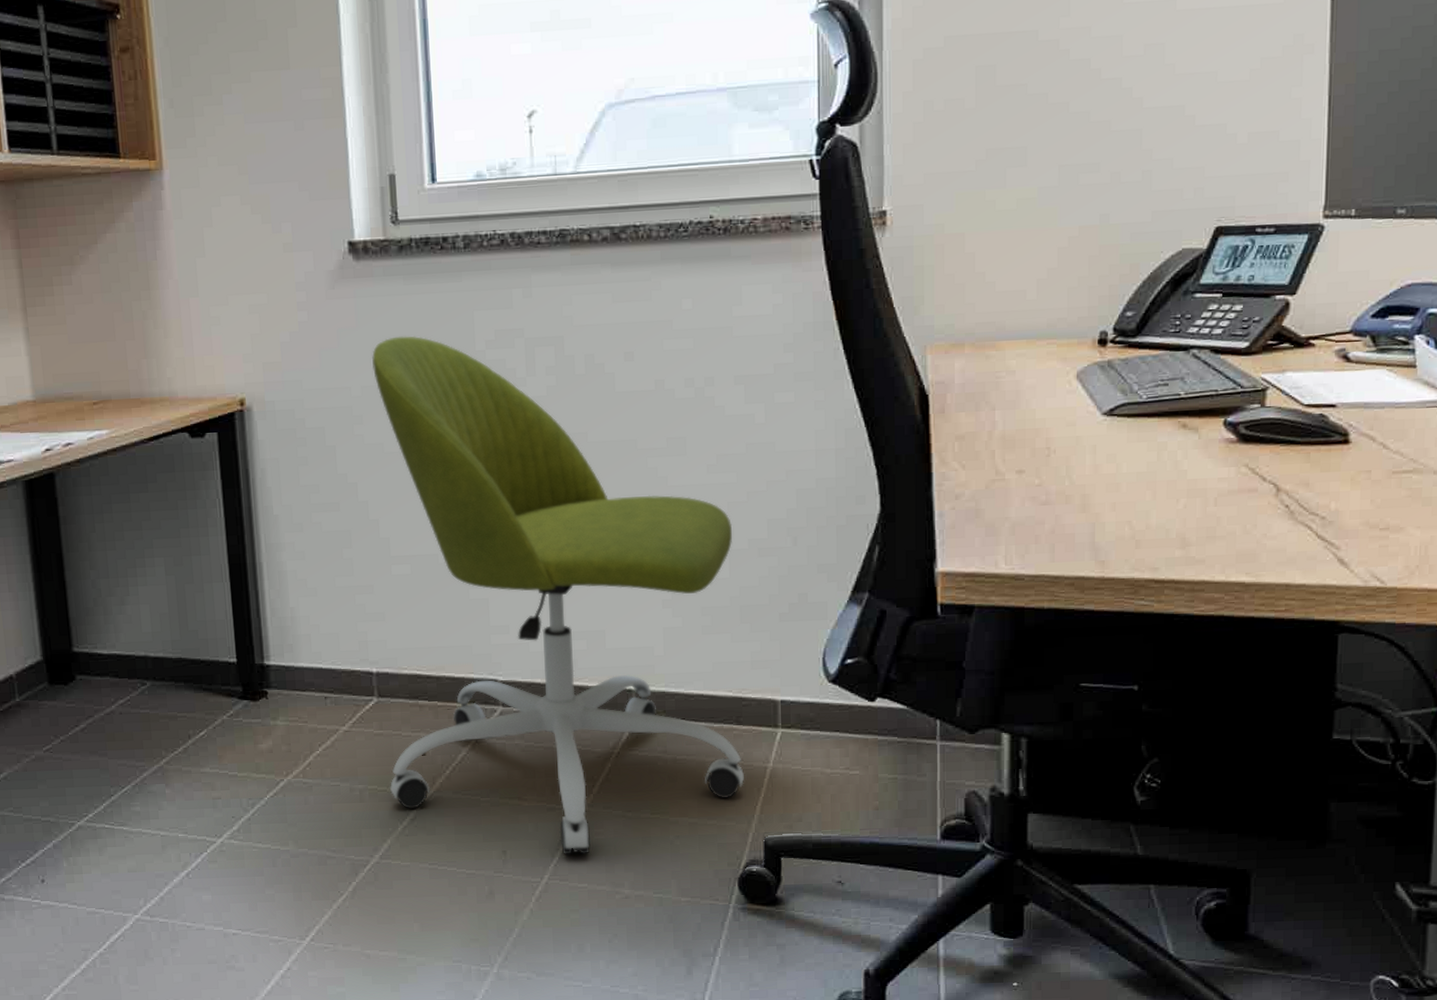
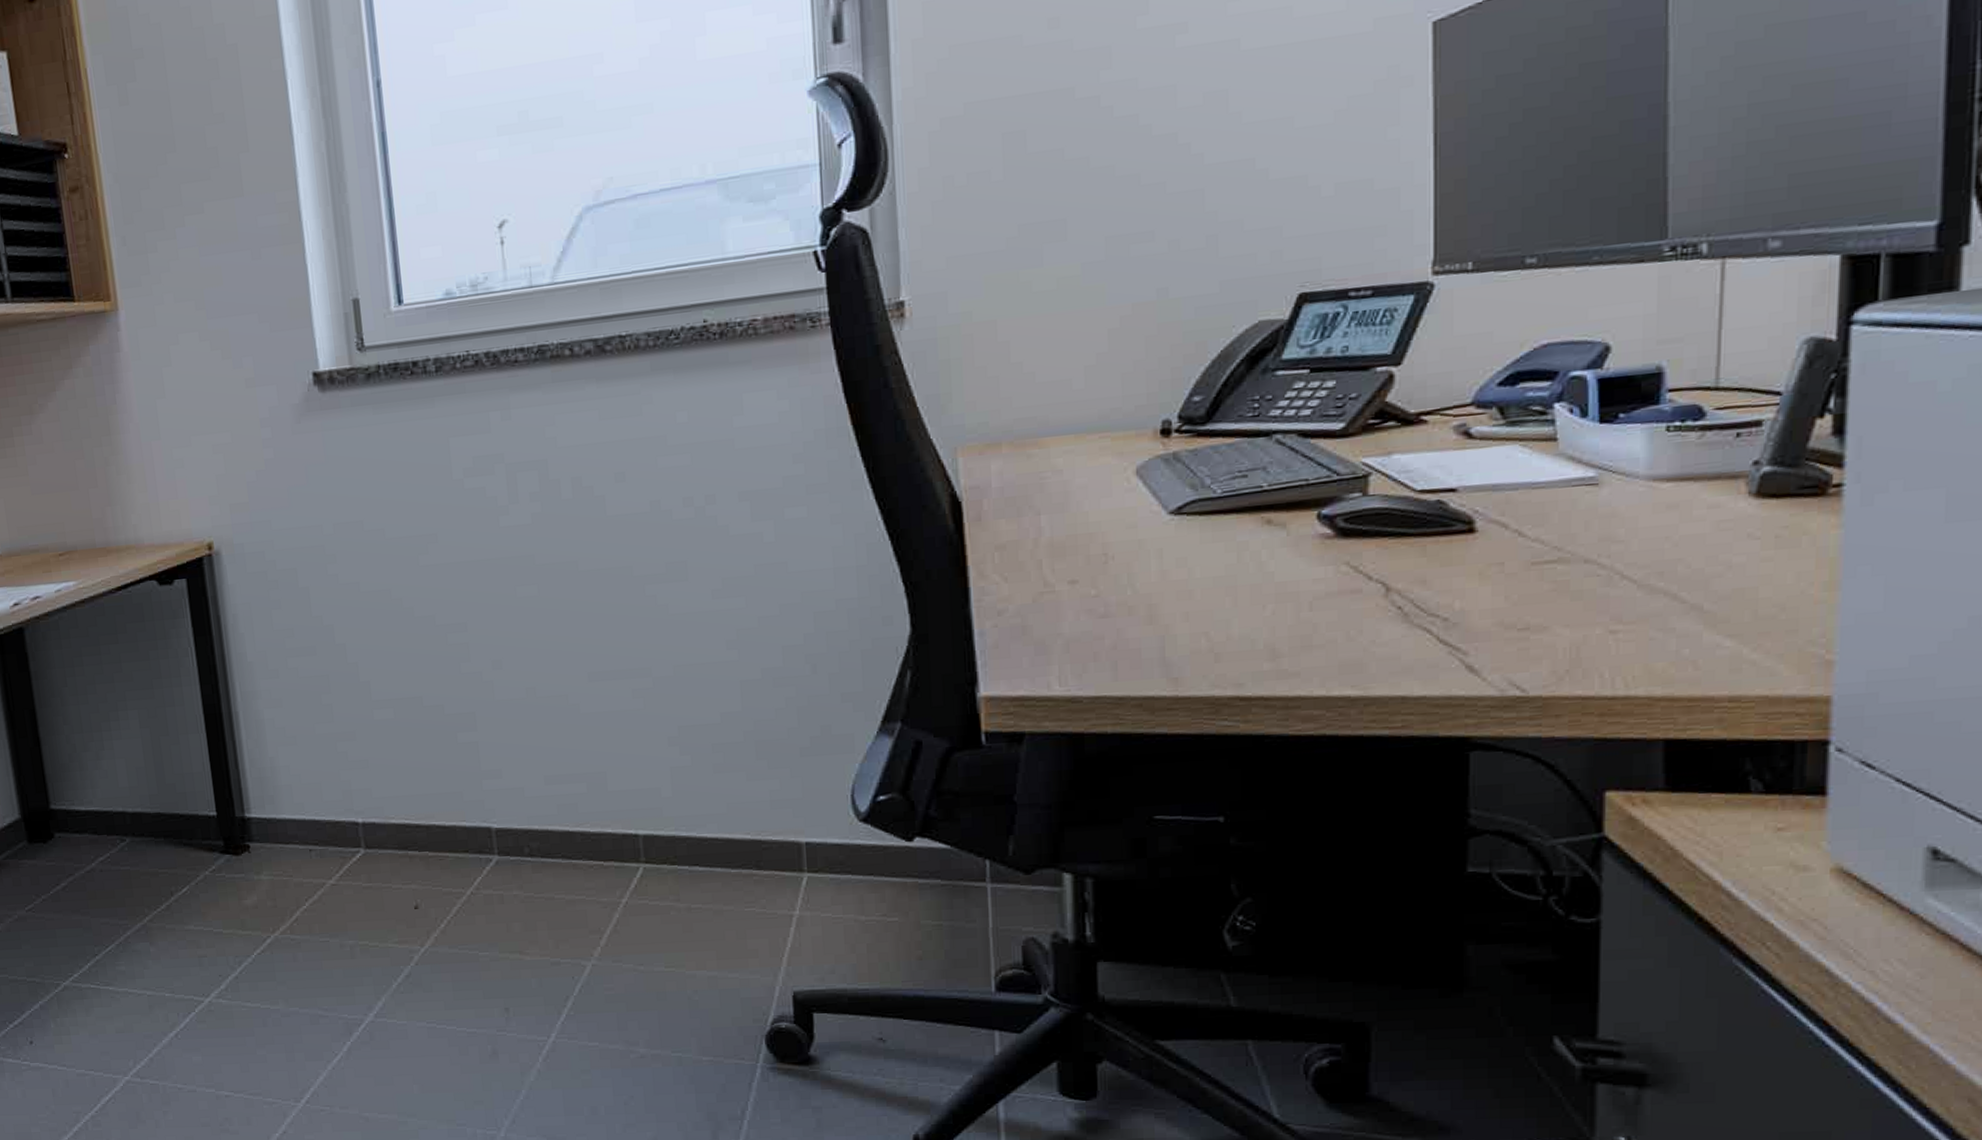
office chair: present [372,335,744,855] -> none [343,467,768,1012]

